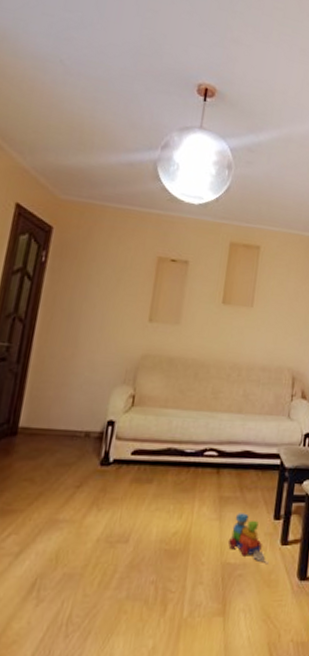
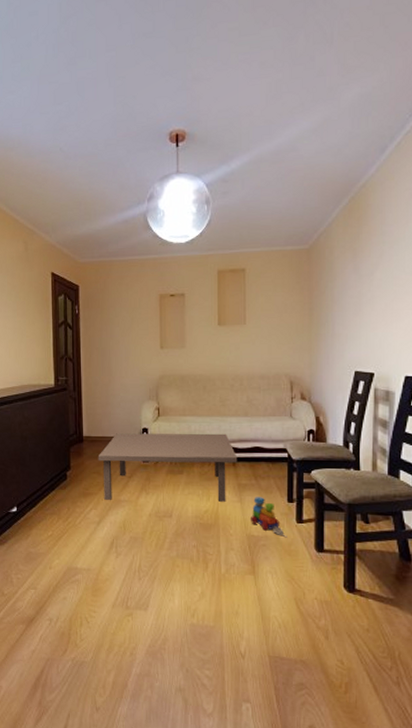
coffee table: none [33,425,224,520] -> present [98,433,238,502]

